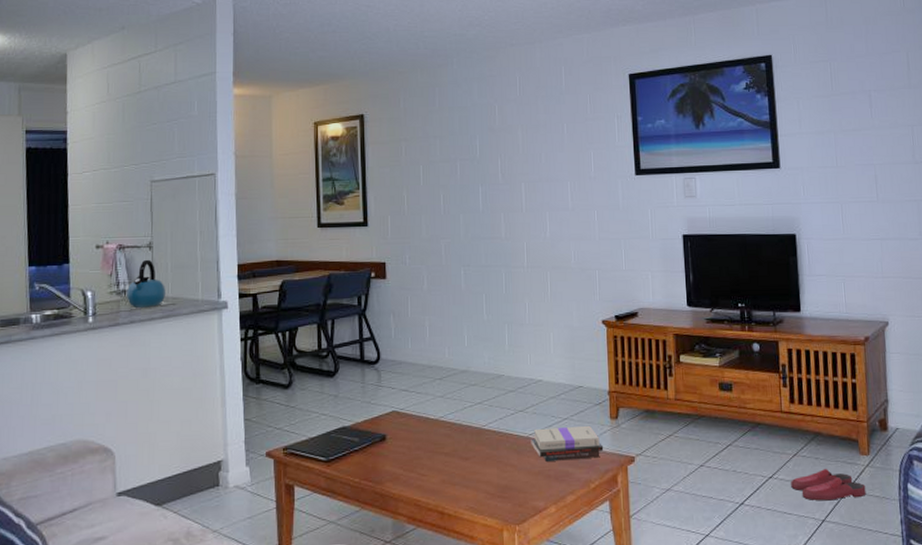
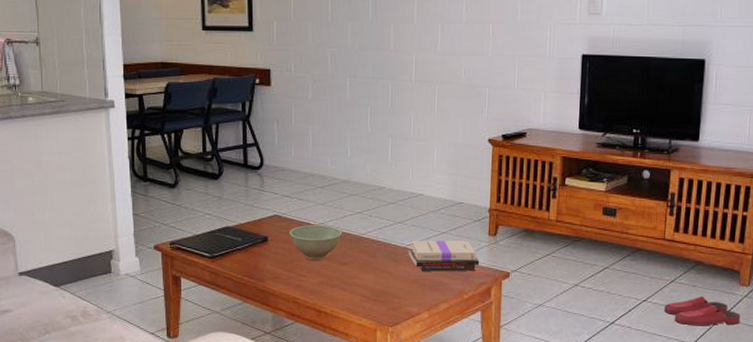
kettle: present [127,259,165,308] -> none [17,55,54,102]
bowl: none [408,418,463,457] -> present [289,224,343,260]

